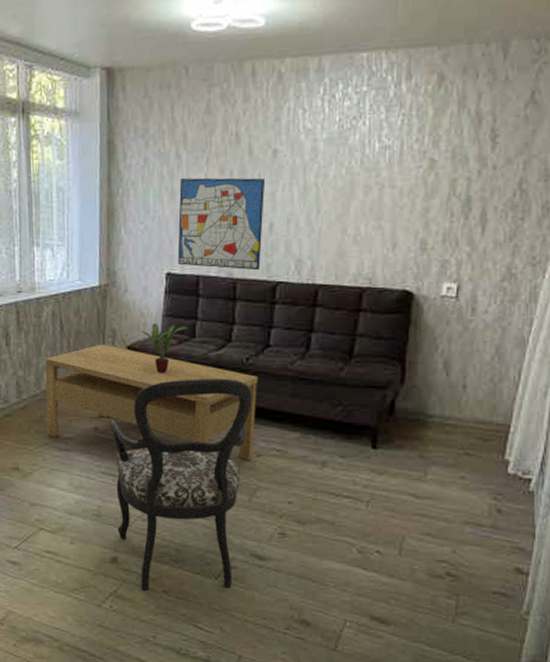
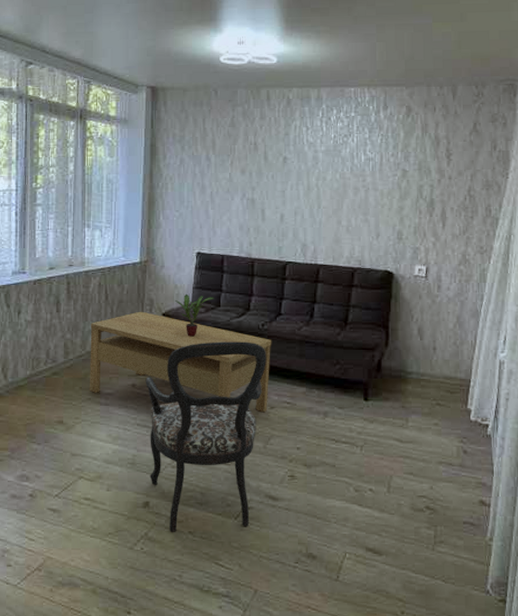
wall art: present [177,177,265,271] -> none [206,176,277,252]

